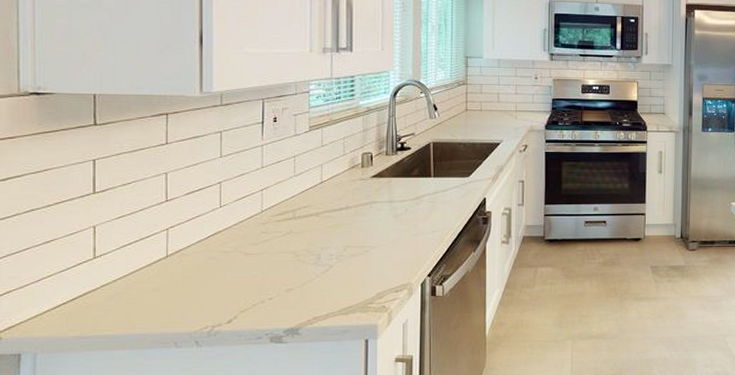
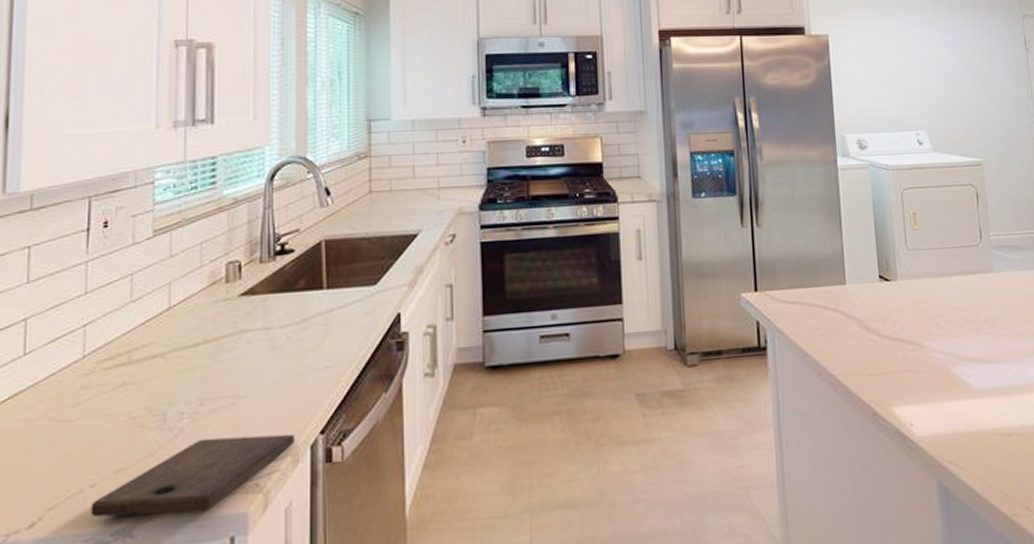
cutting board: none [269,273,411,321] -> present [90,434,296,518]

